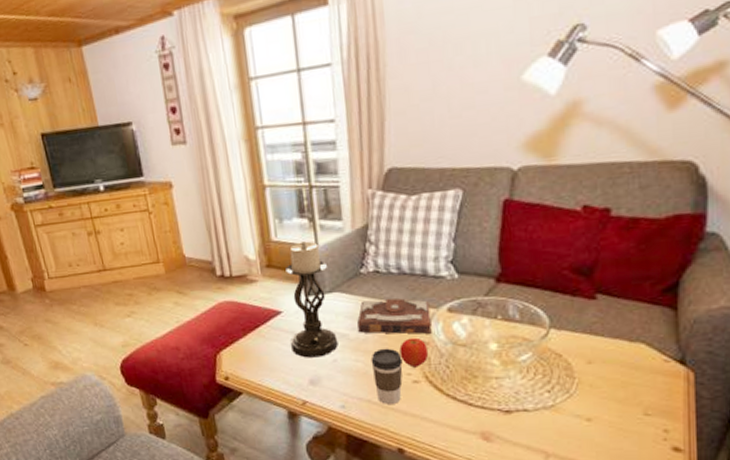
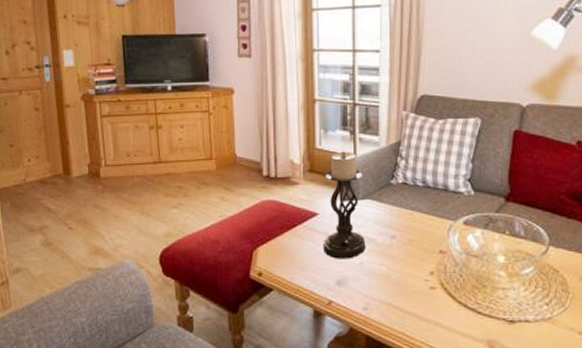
book: present [357,298,432,334] -> none [385,209,449,243]
coffee cup: present [370,348,403,406] -> none [394,254,422,310]
apple: present [399,337,429,368] -> none [420,246,445,274]

